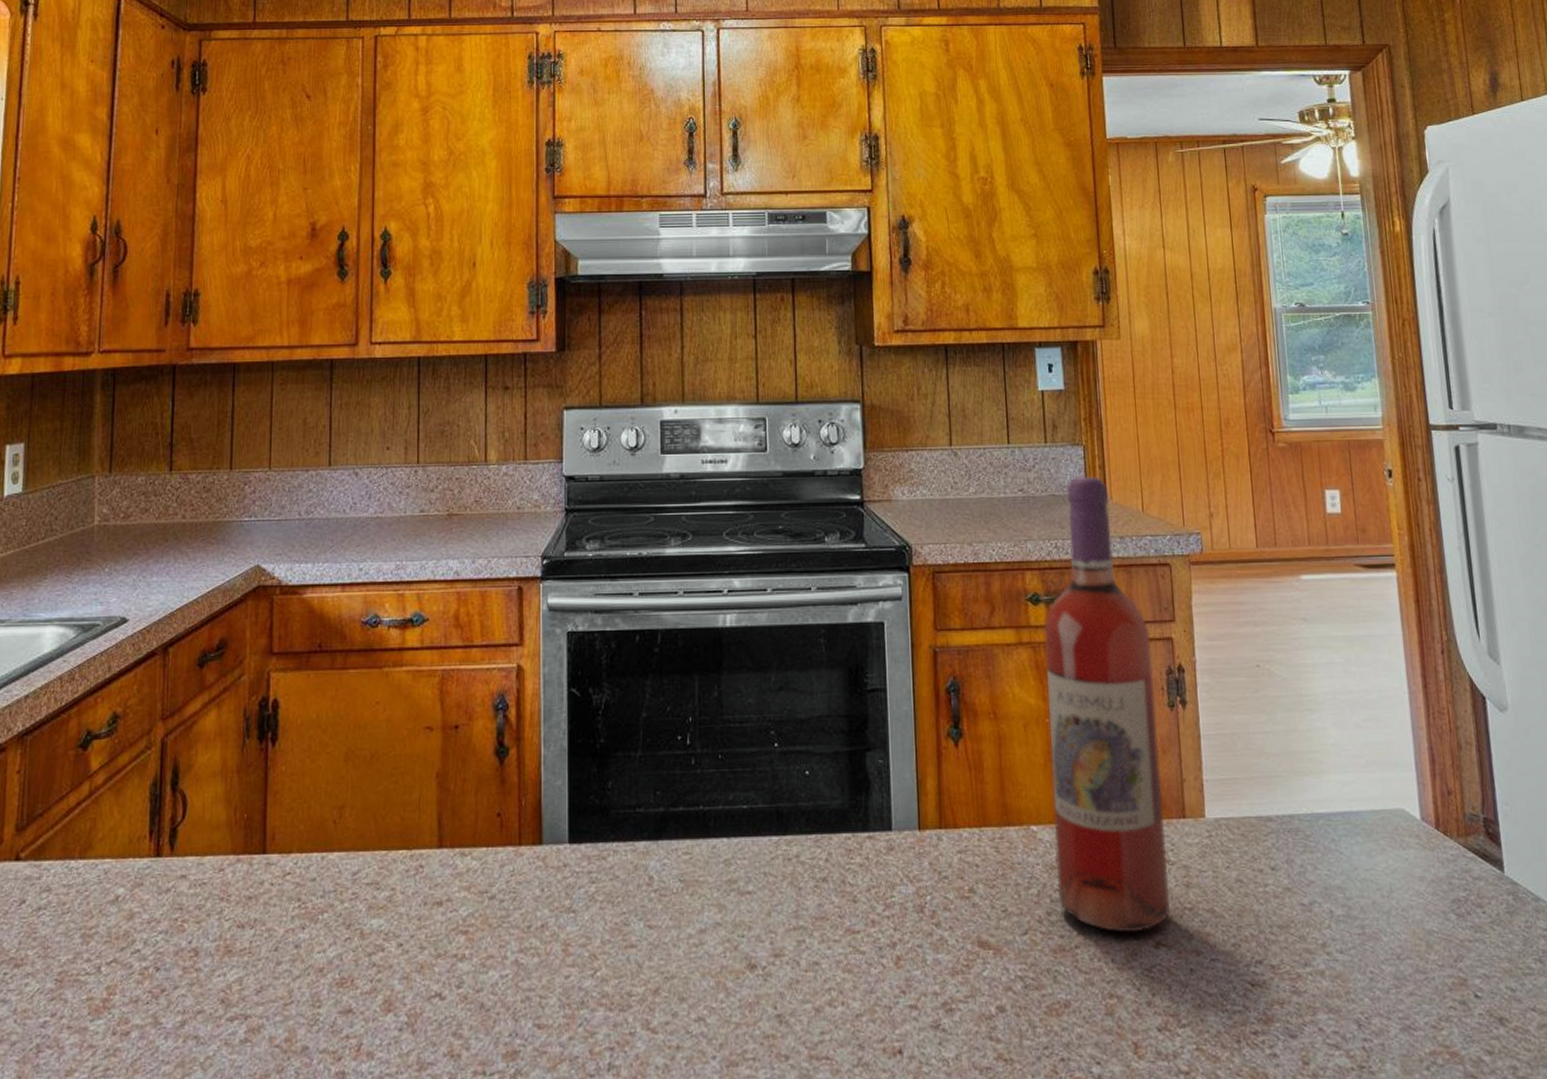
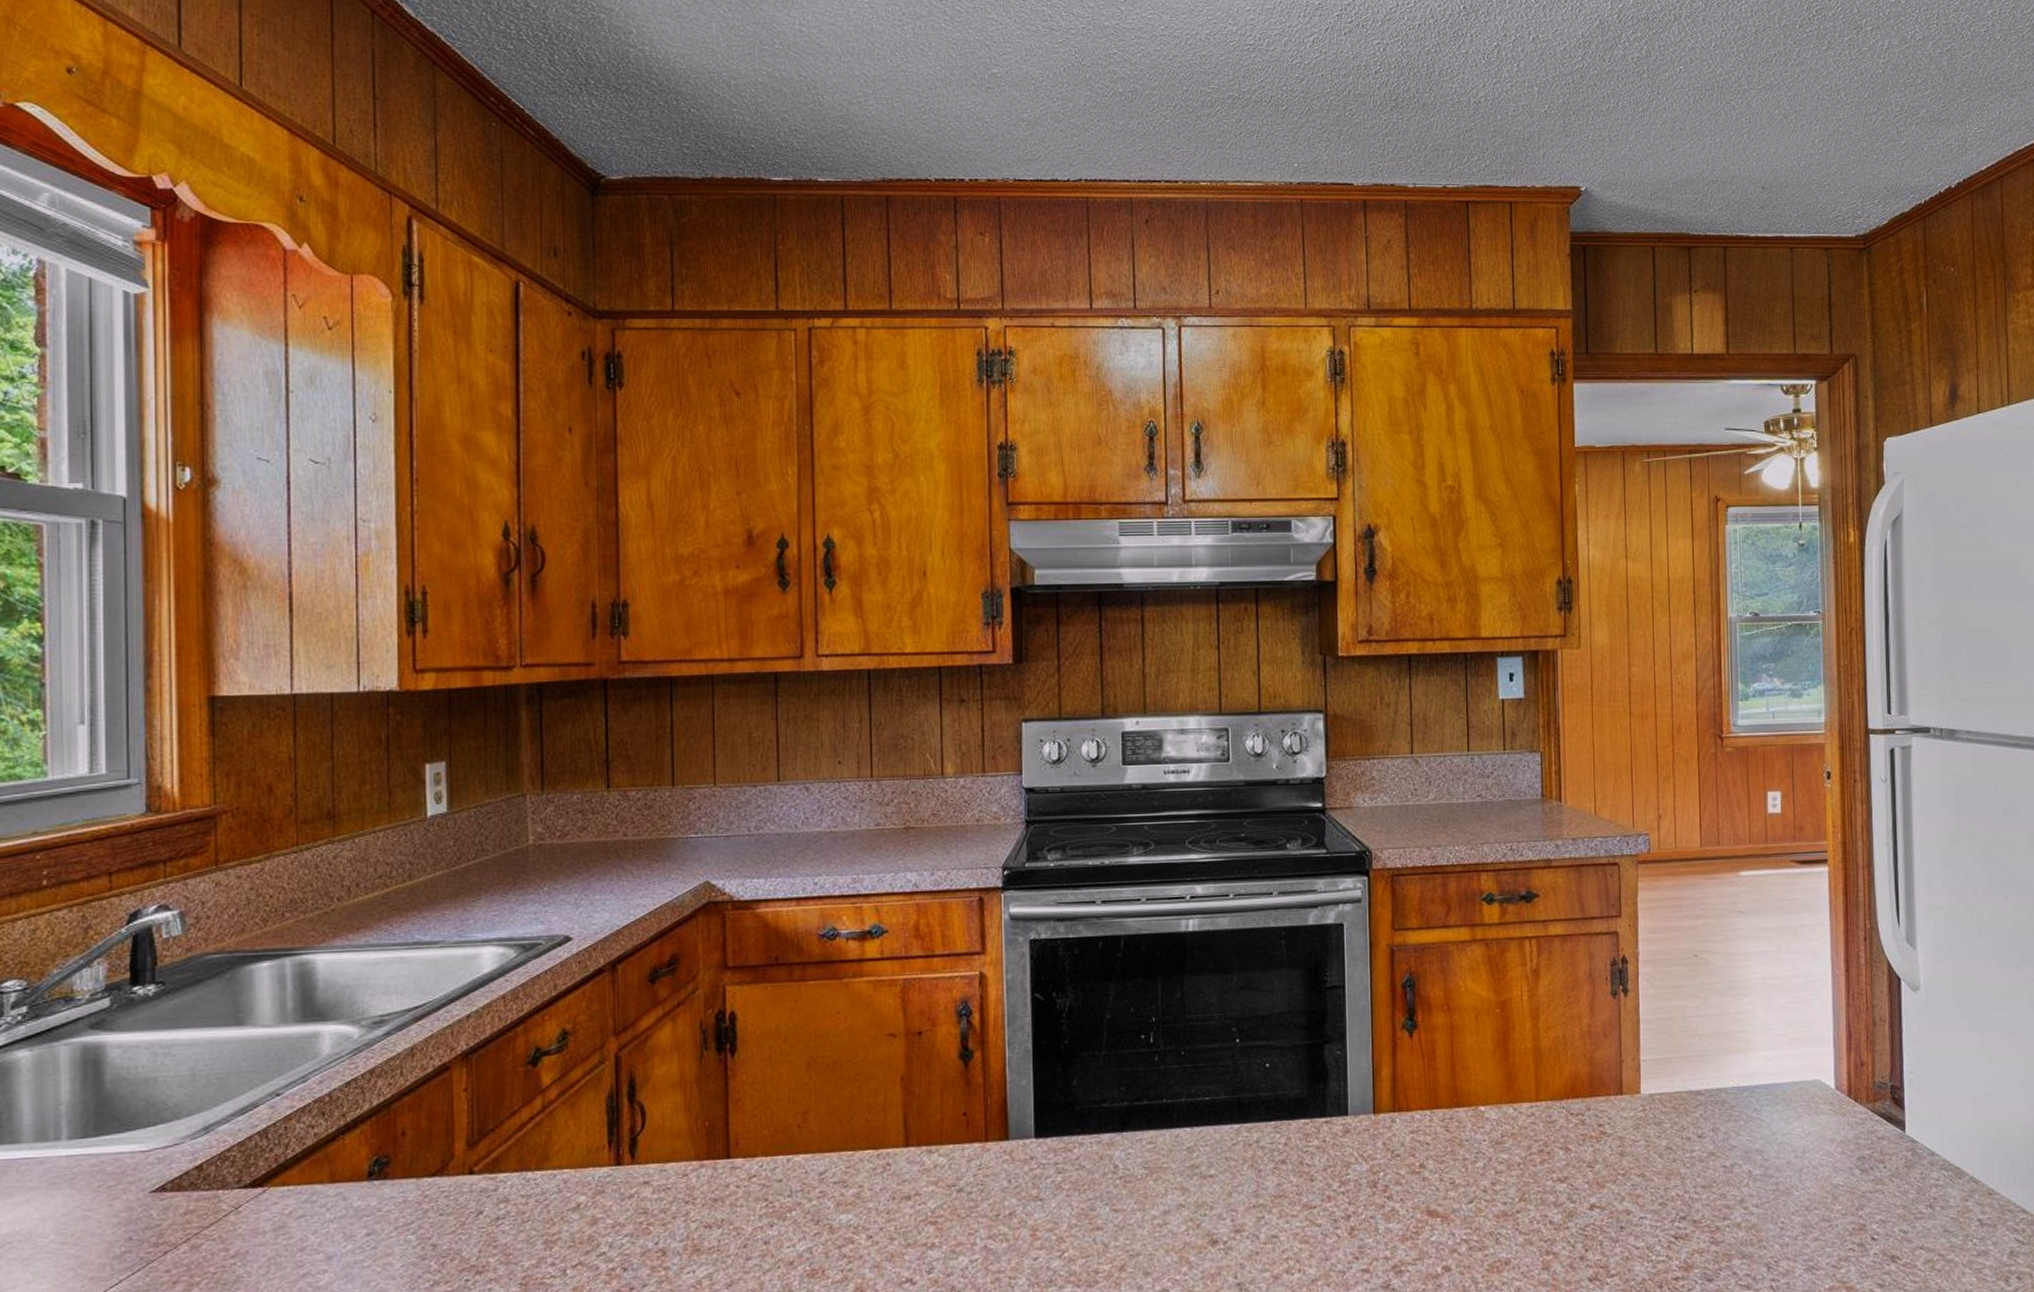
wine bottle: present [1043,476,1170,933] -> none [1496,781,1604,1198]

